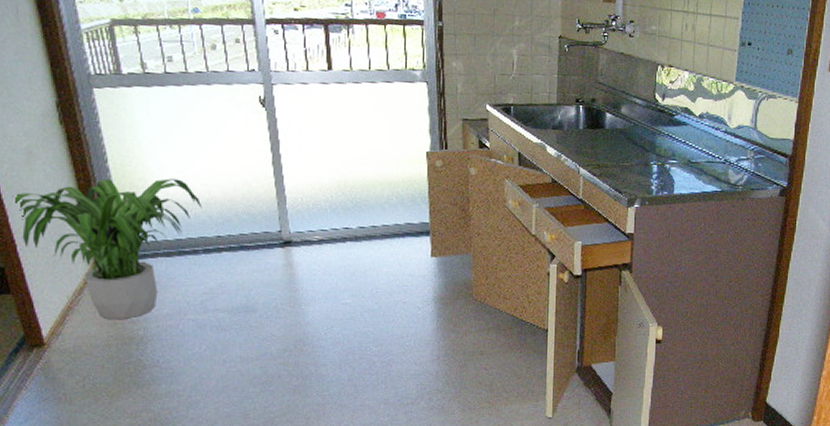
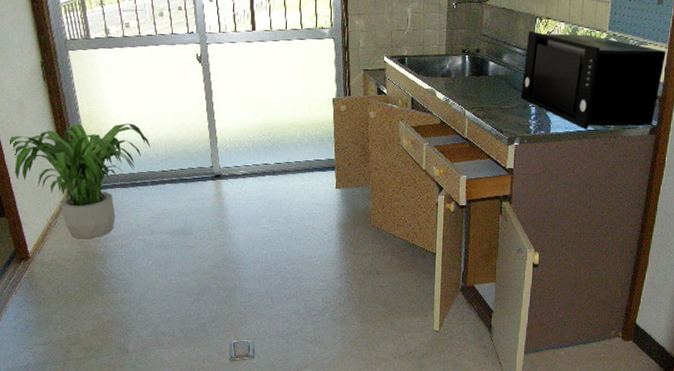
microwave: none [641,79,797,191] -> present [520,31,667,130]

